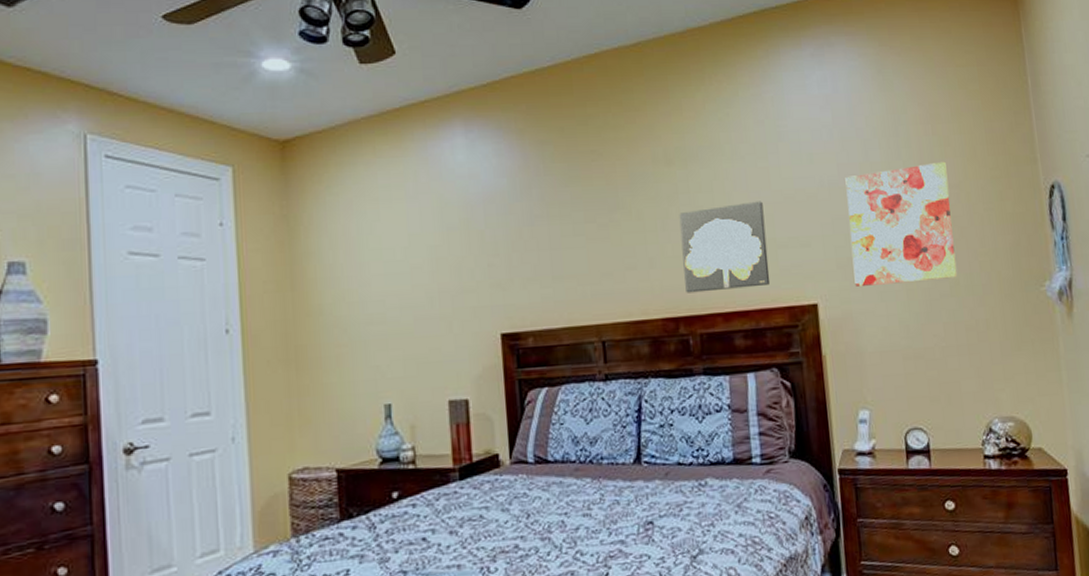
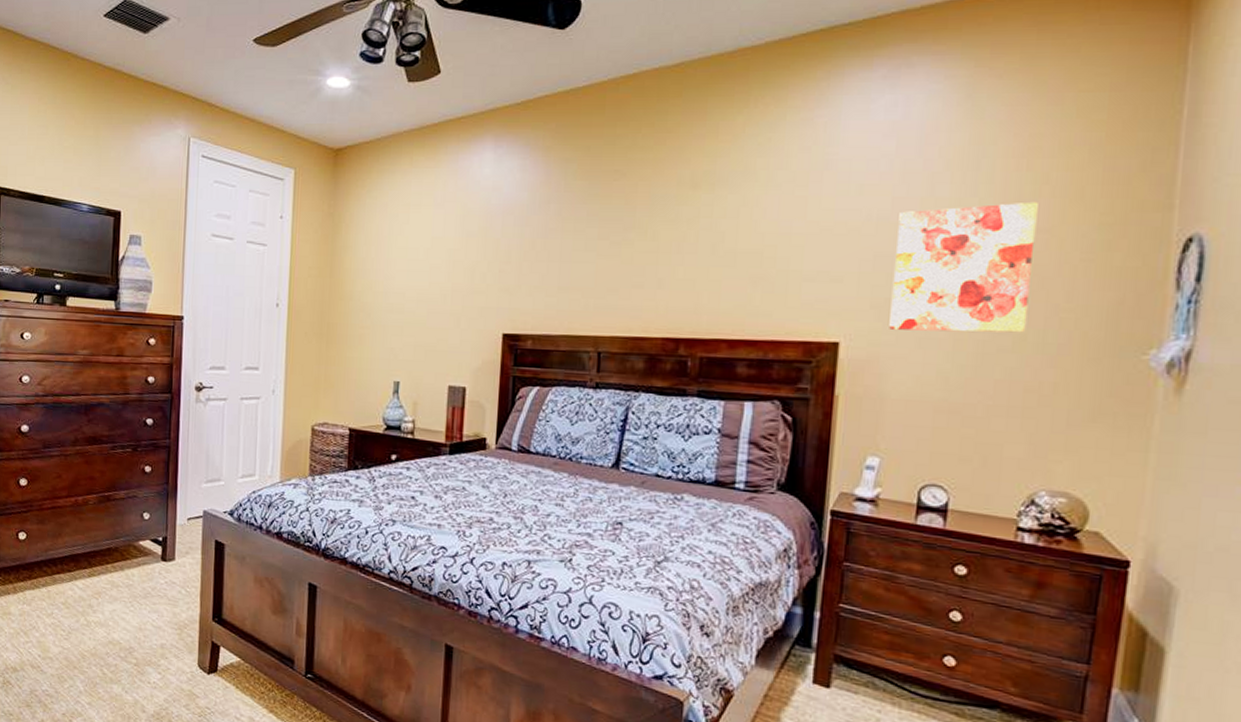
wall art: present [679,201,771,293] -> none [692,231,794,318]

